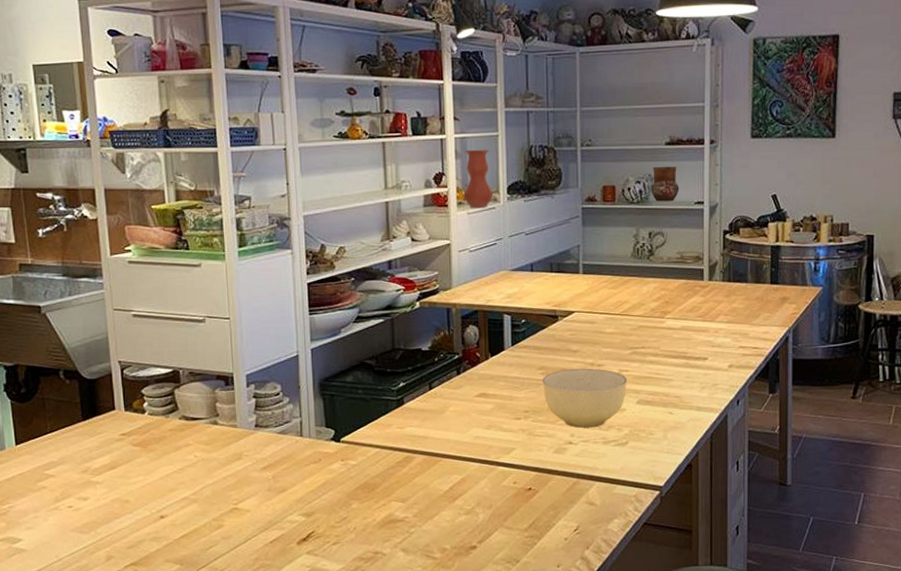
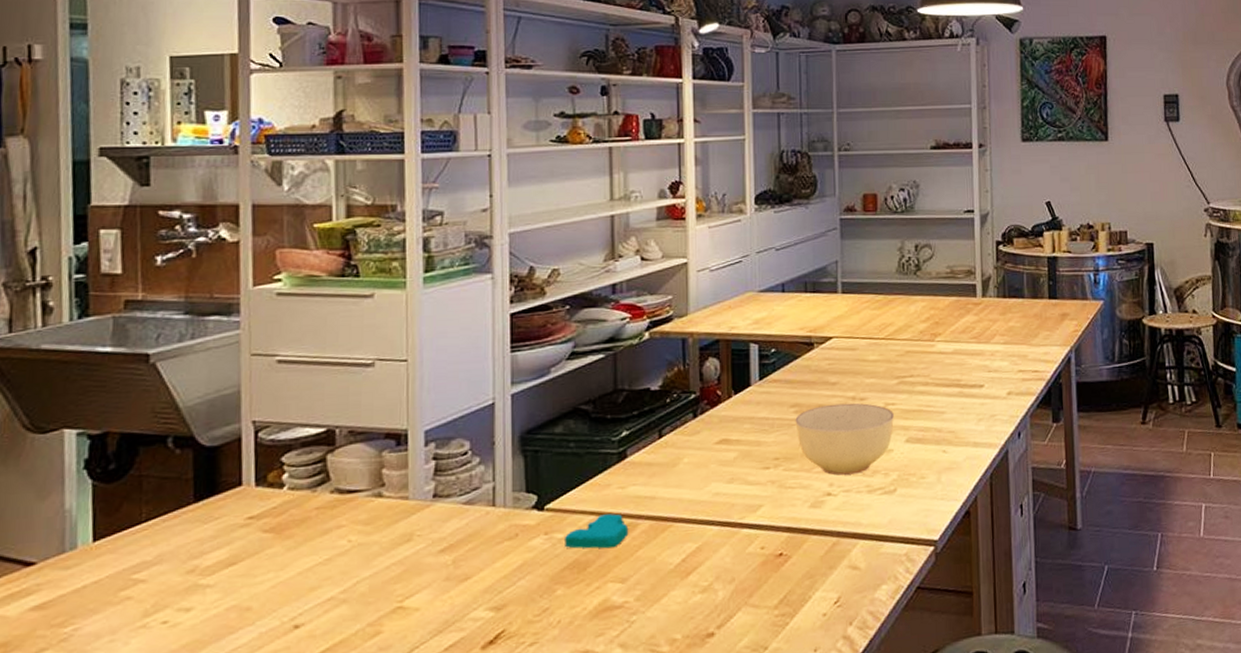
sponge: none [356,448,407,475] -> present [563,513,629,549]
vase: present [464,150,493,208] -> none [704,155,739,221]
ceramic pitcher: present [651,166,680,202] -> none [916,172,947,211]

